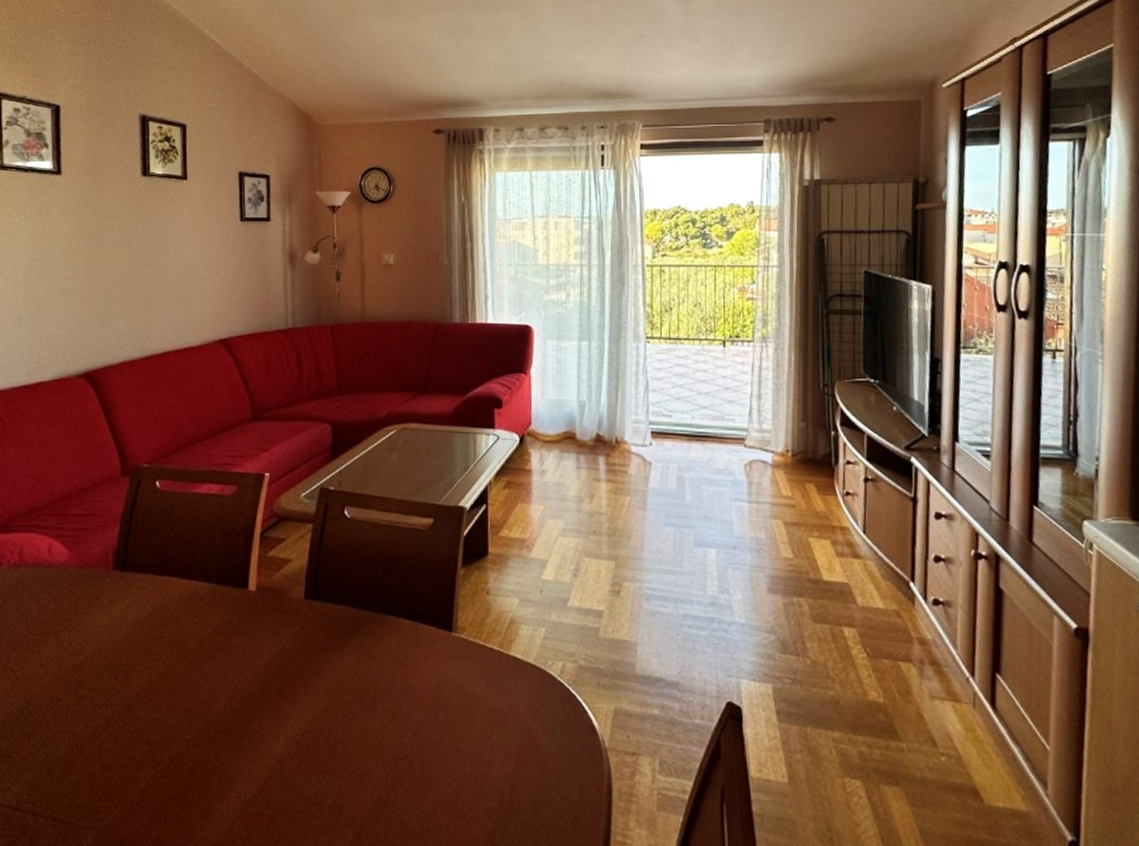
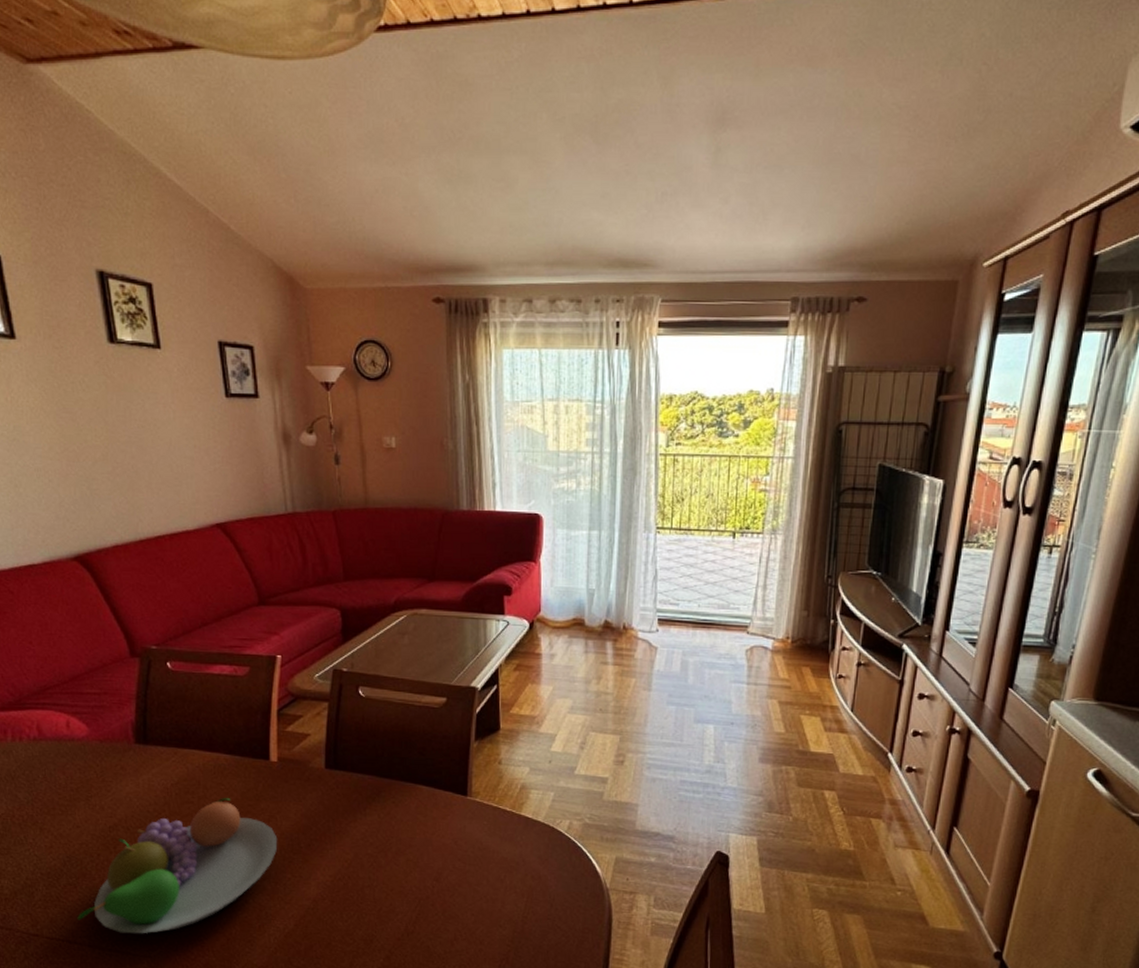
fruit bowl: none [25,633,248,800] -> present [77,798,278,934]

